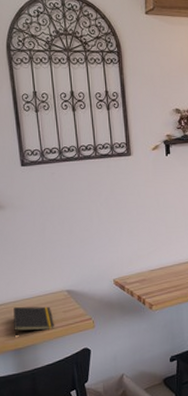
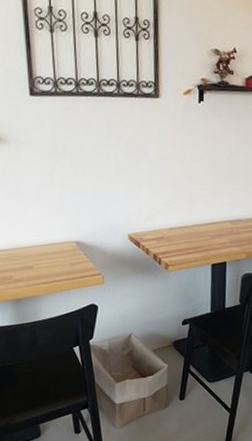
notepad: present [14,306,55,335] -> none [14,253,61,285]

